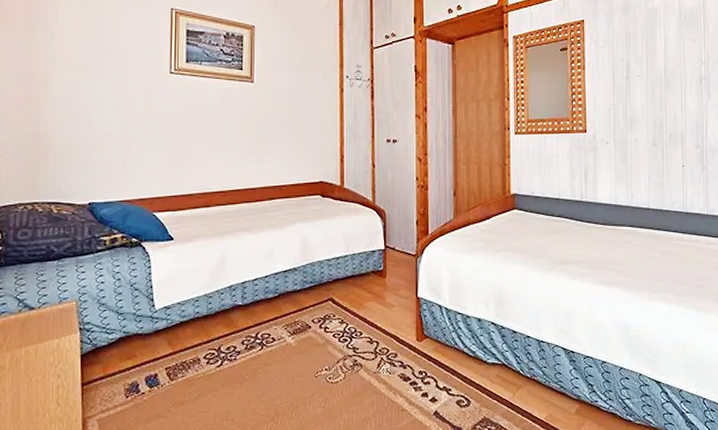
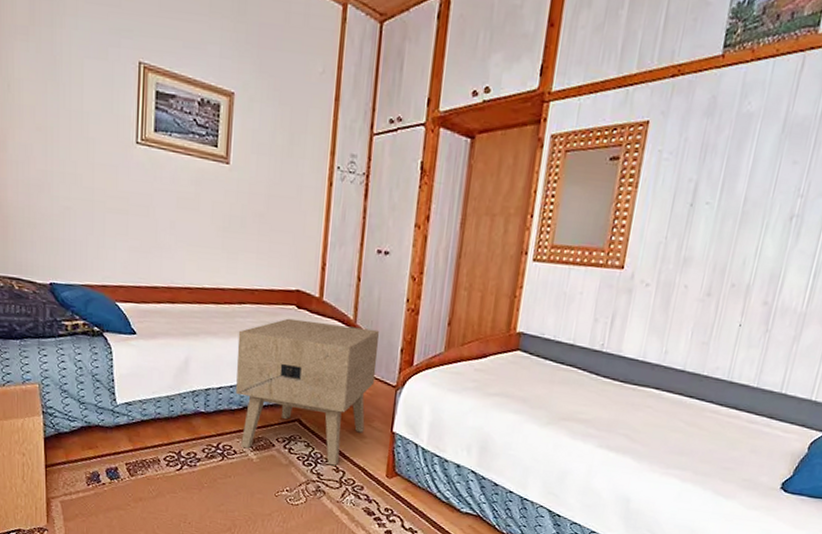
nightstand: none [270,207,397,338] -> present [236,318,379,466]

